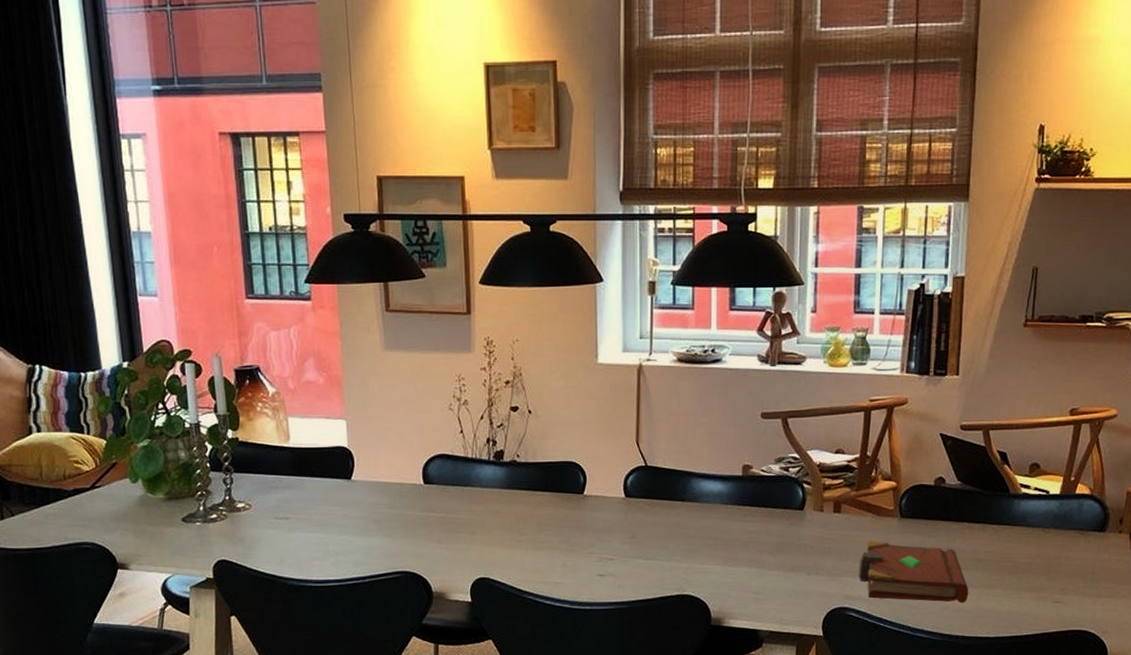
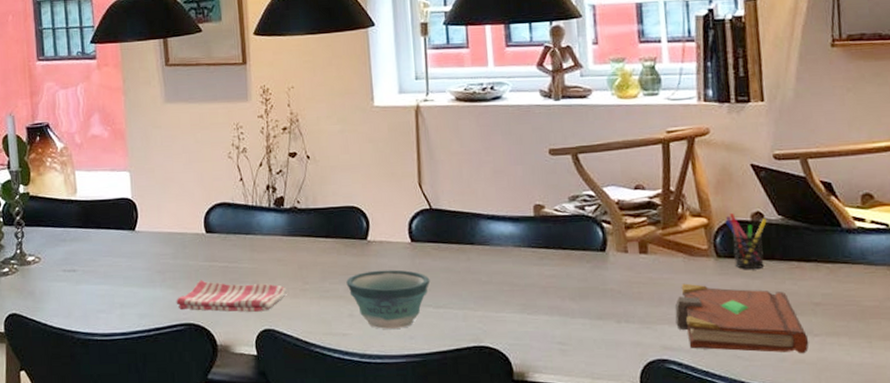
dish towel: none [392,530,503,561] -> present [176,280,287,312]
bowl: none [561,523,641,578] -> present [346,269,430,329]
pen holder: none [911,477,947,528] -> present [725,212,767,269]

